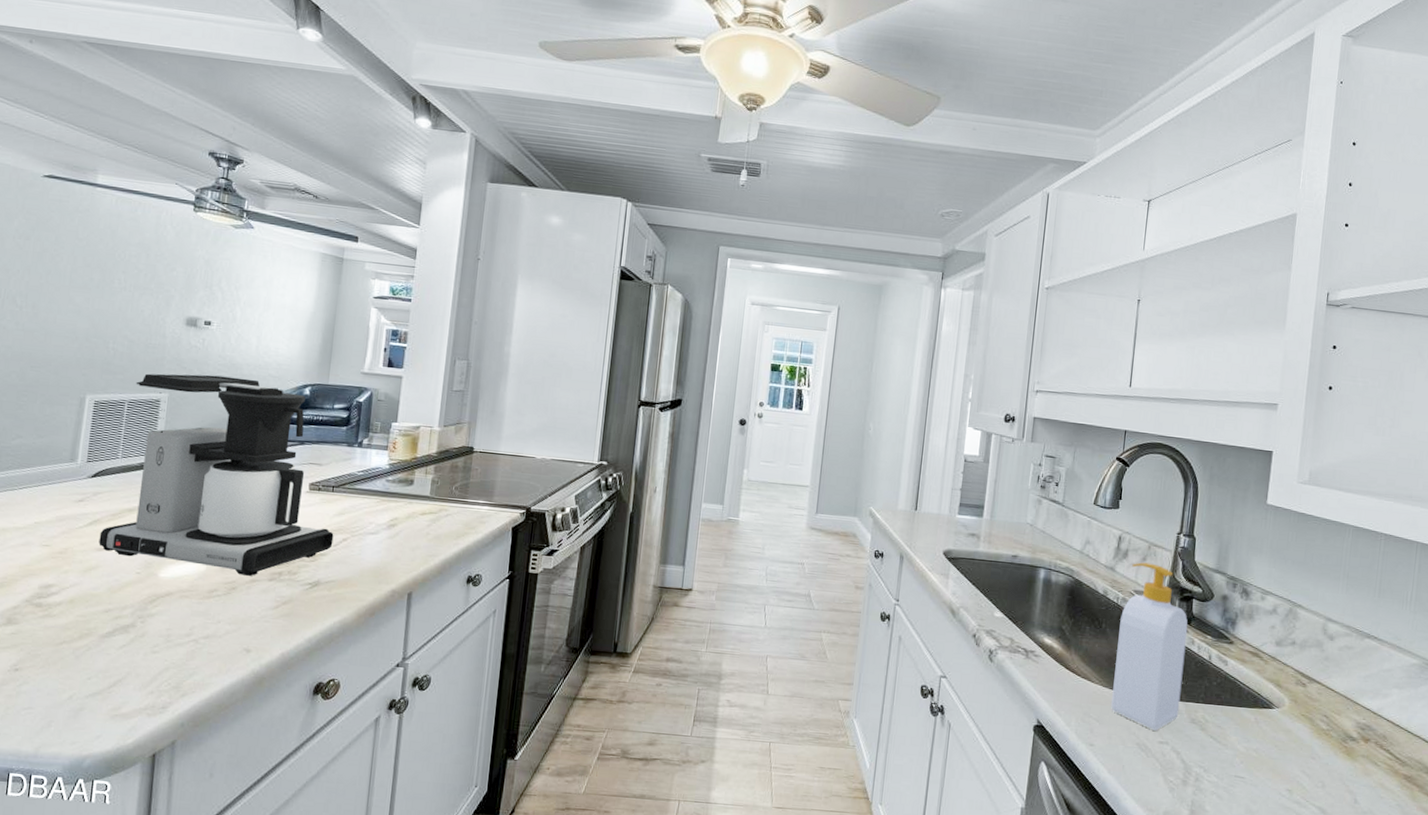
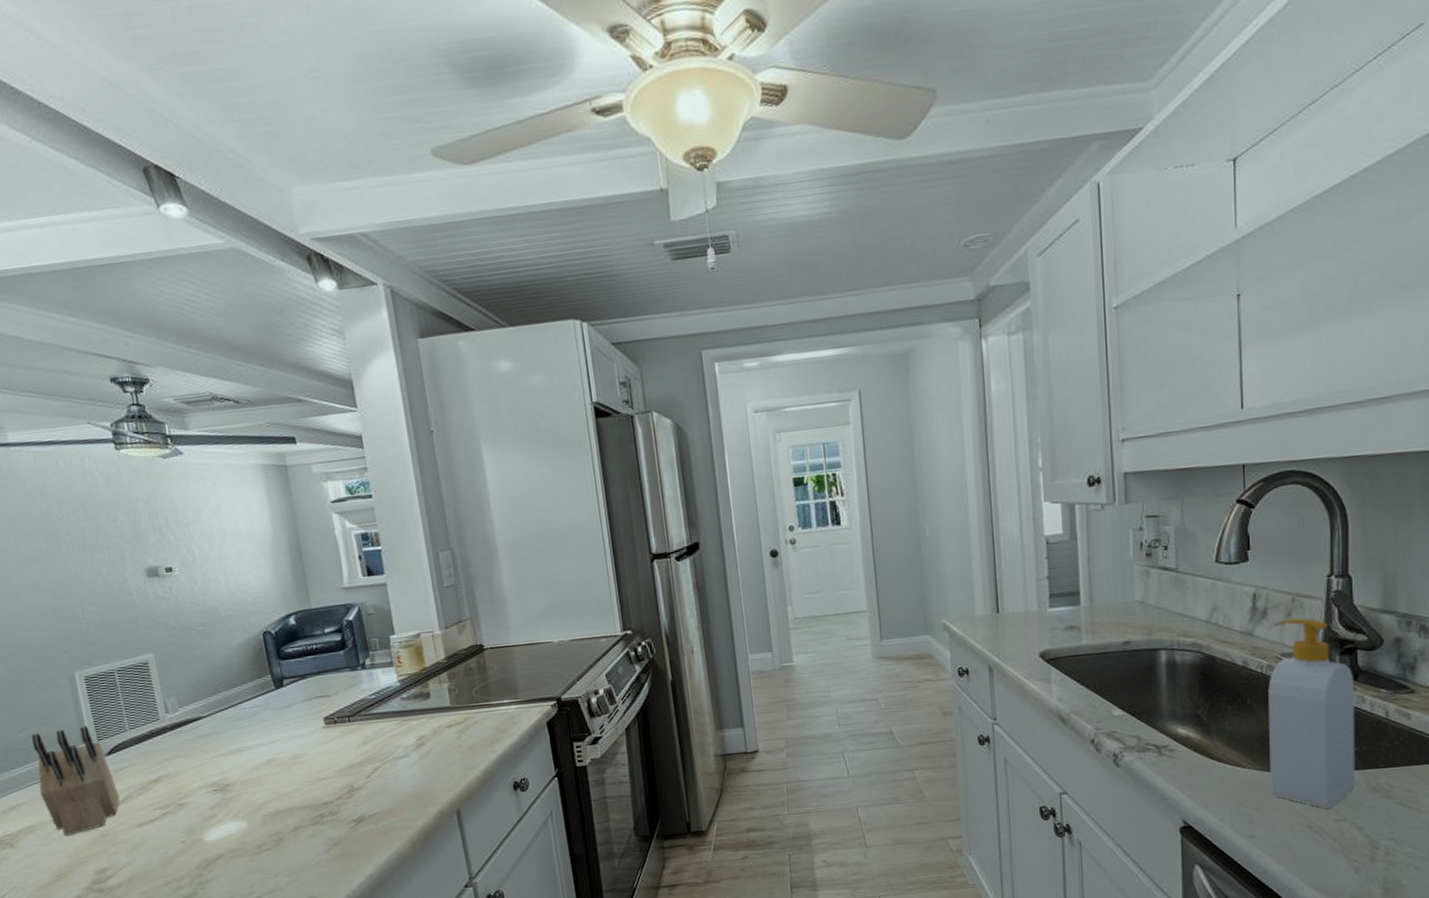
knife block: none [11,443,91,546] -> present [31,726,120,836]
coffee maker: present [99,373,334,576] -> none [118,620,366,828]

